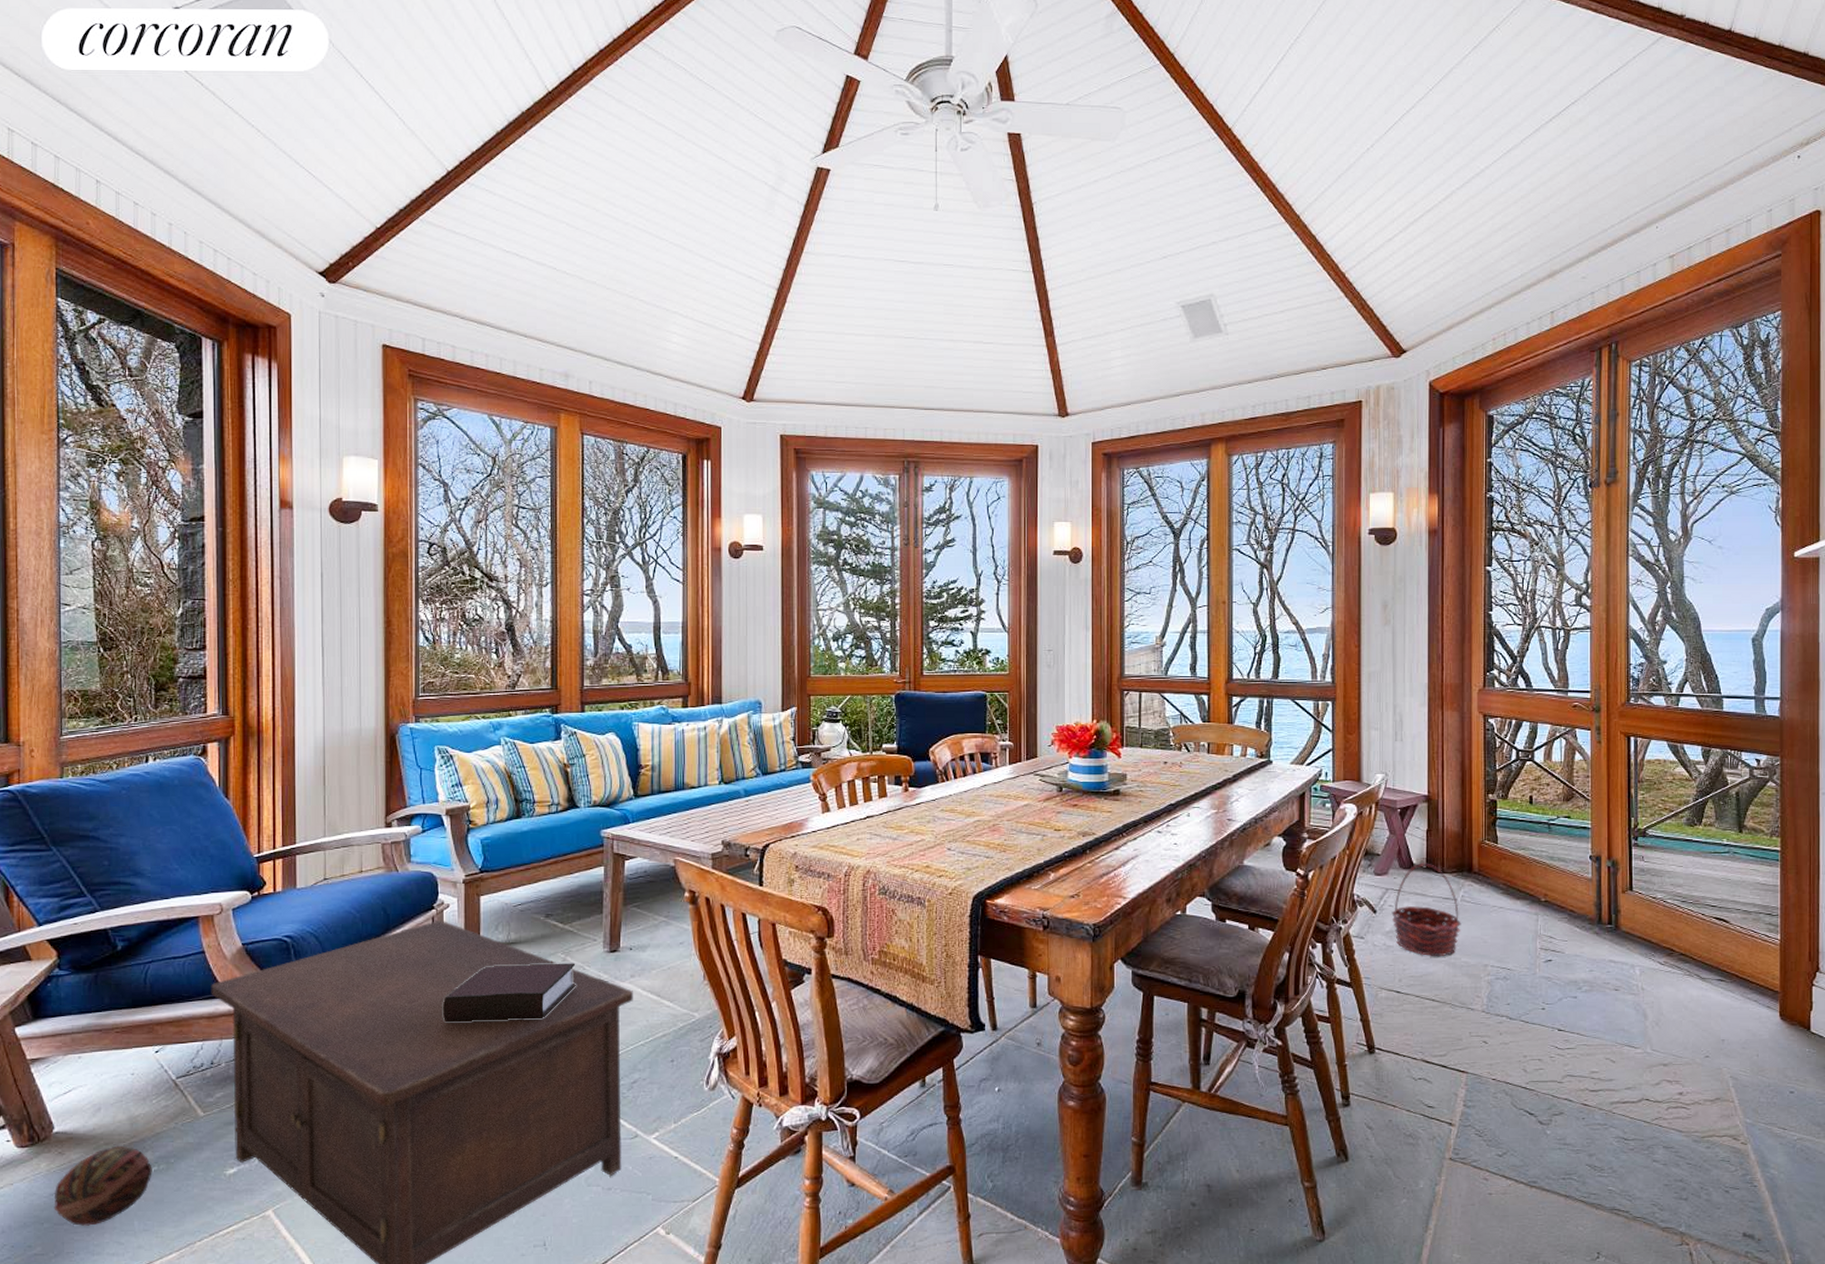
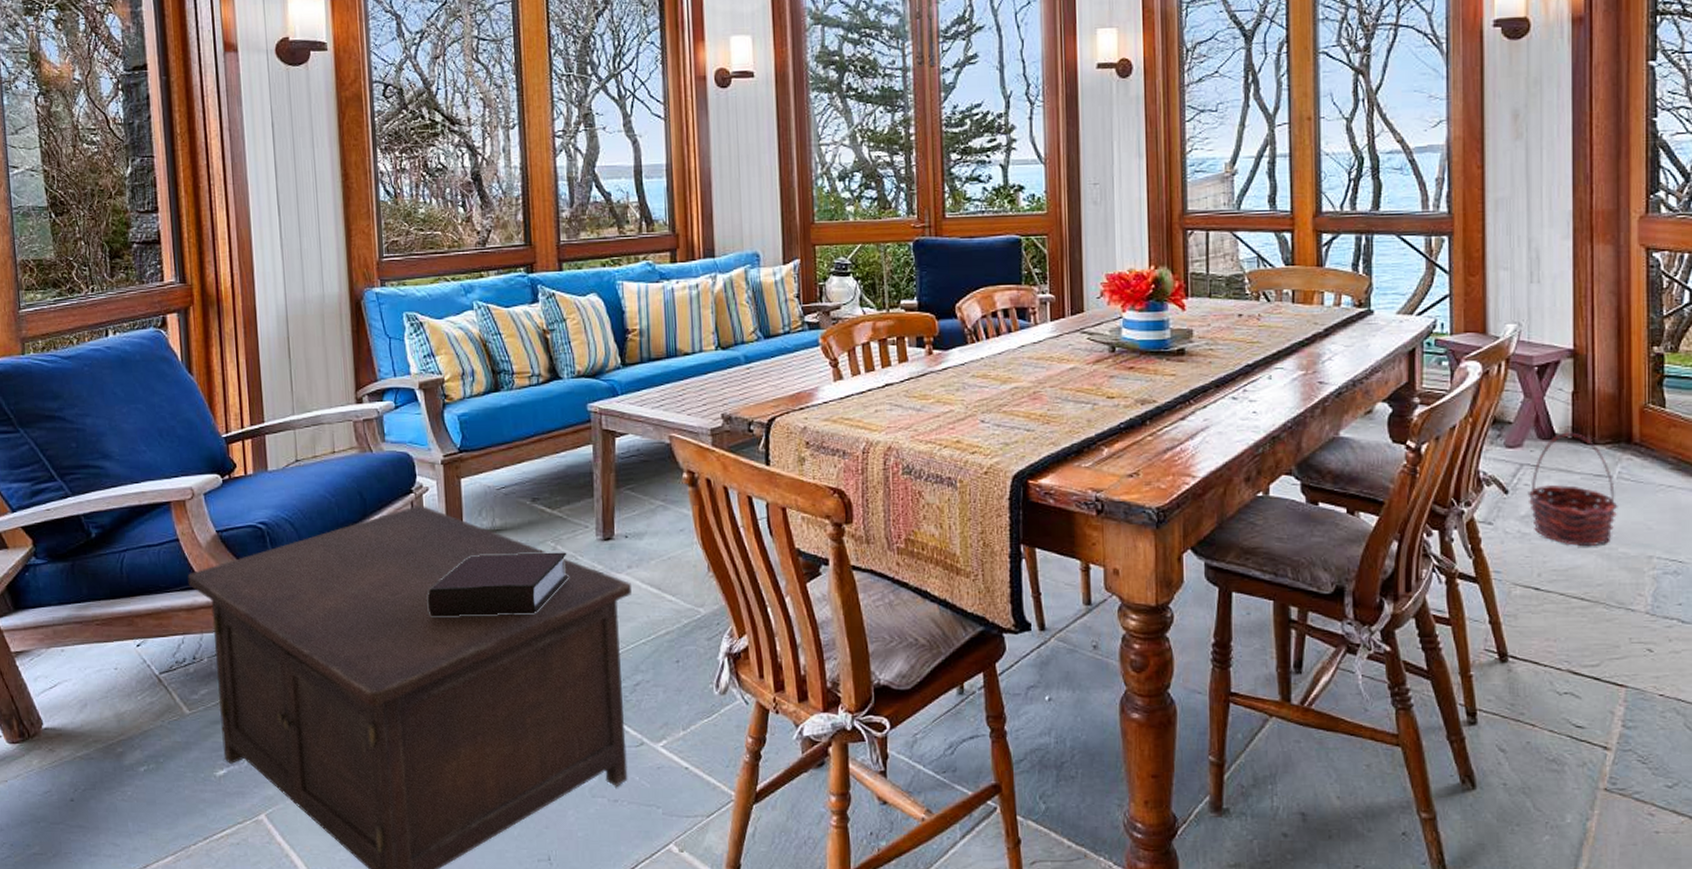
decorative ball: present [54,1145,152,1226] -> none [48,743,143,826]

